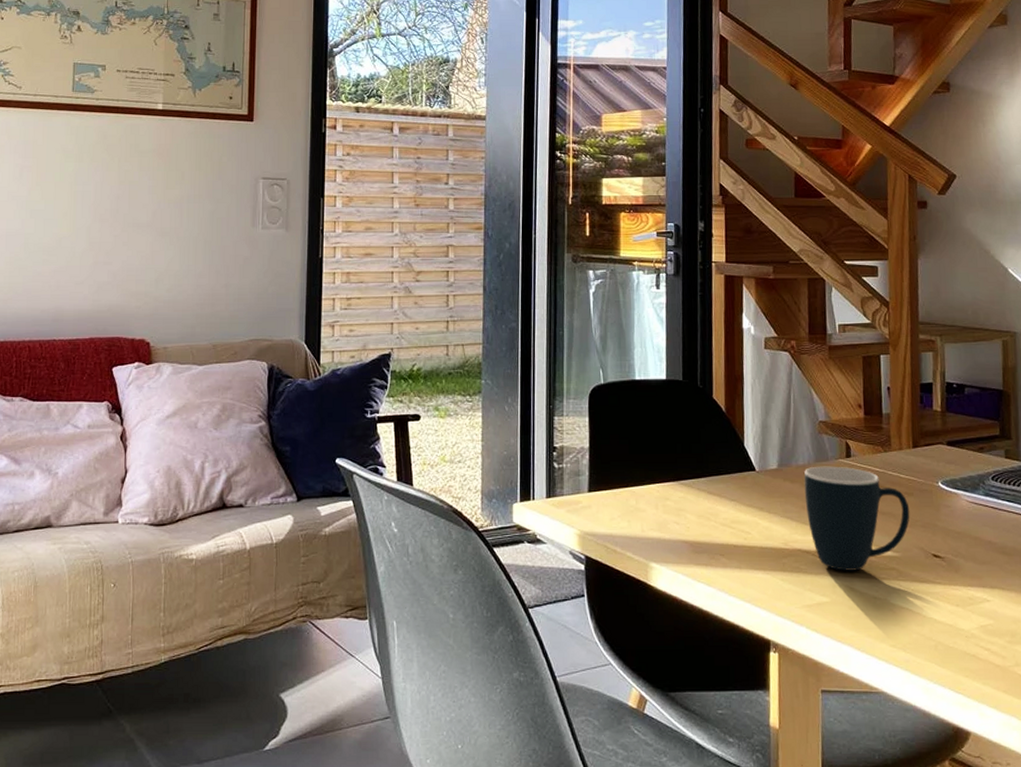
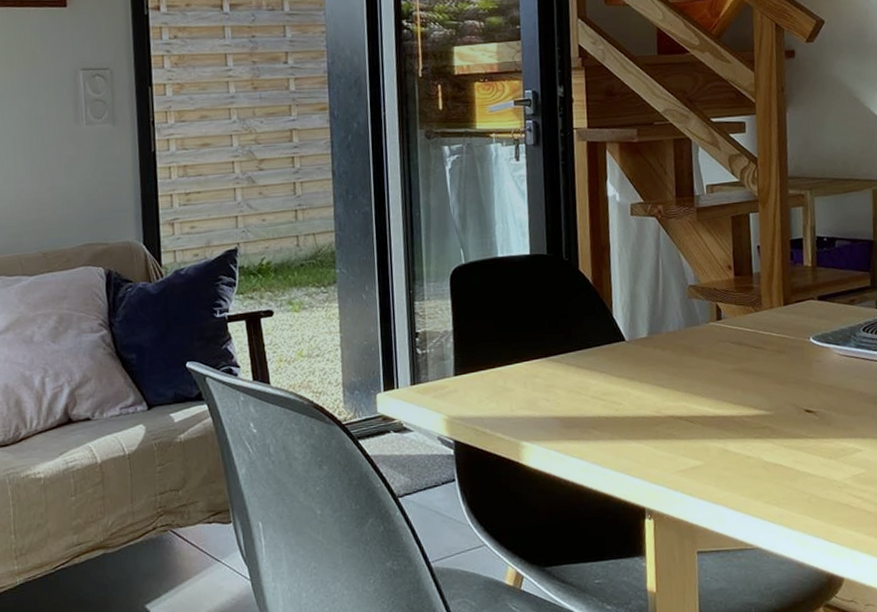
mug: present [804,466,910,571] -> none [674,329,782,434]

